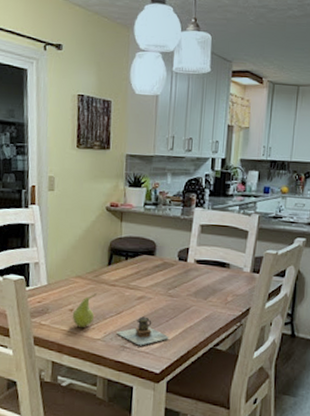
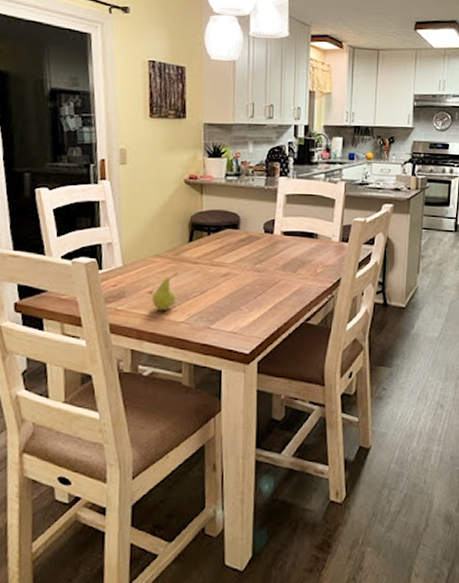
teapot: present [117,316,169,346] -> none [201,294,258,326]

